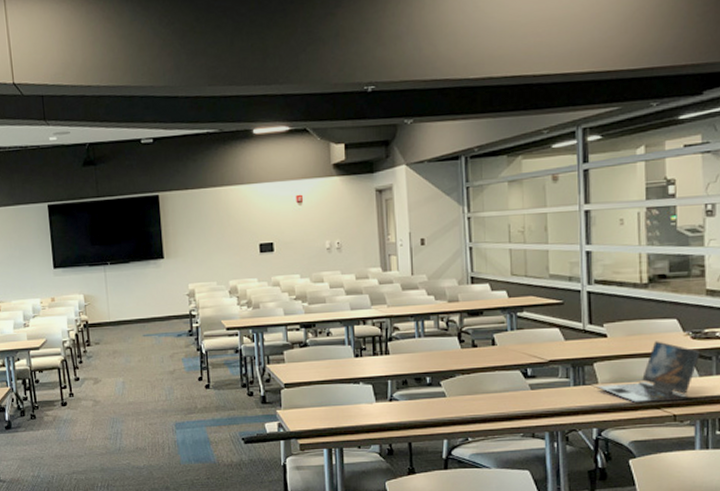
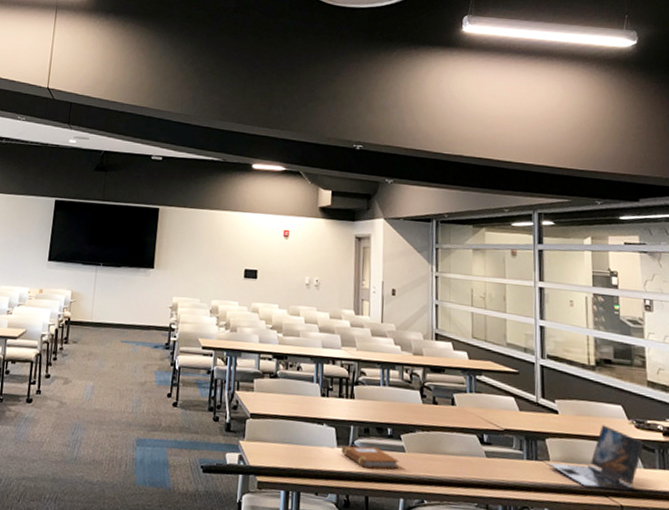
notebook: none [380,396,440,417] -> present [341,446,399,469]

